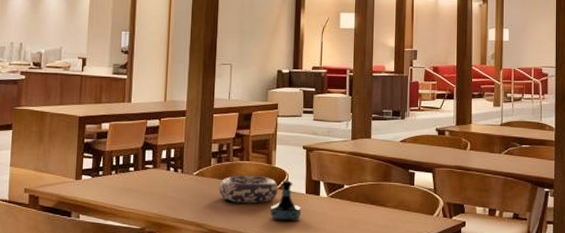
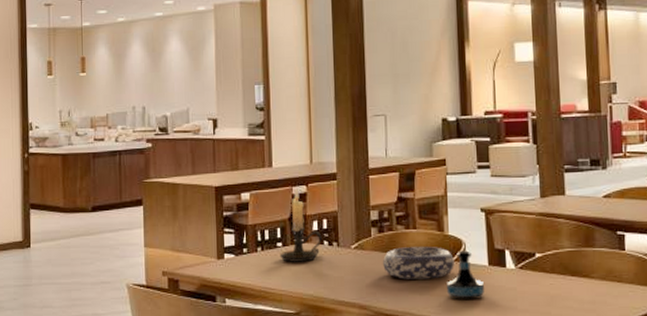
candle holder: none [131,123,169,185] -> present [279,190,322,262]

